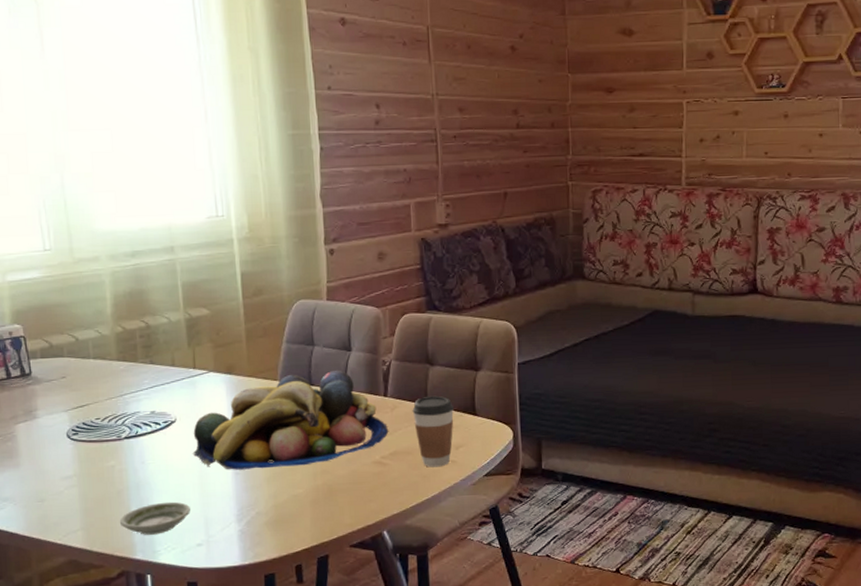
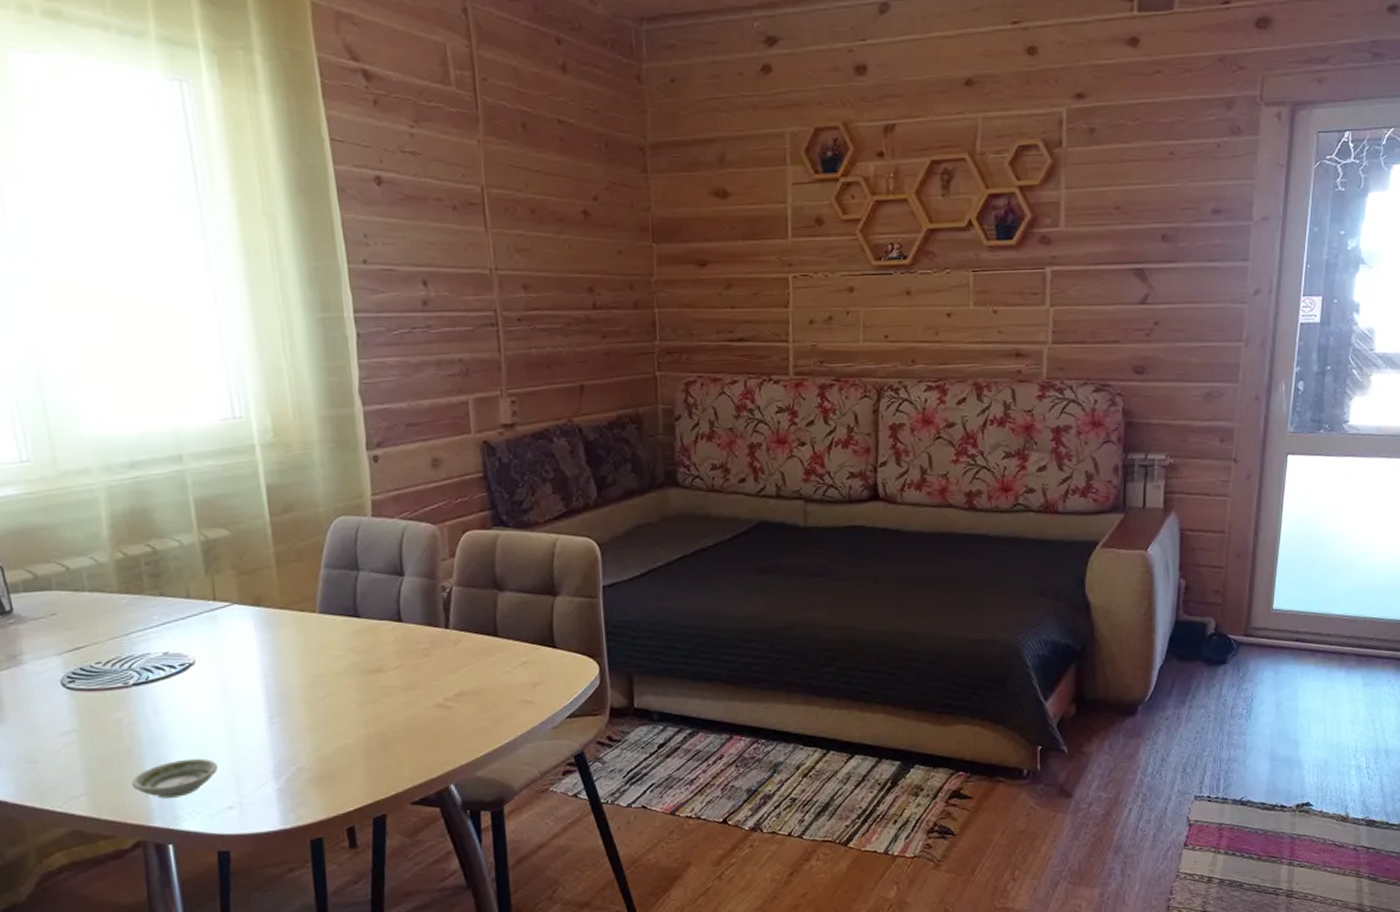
fruit bowl: present [193,369,388,470] -> none [216,598,451,719]
coffee cup: present [412,395,455,468] -> none [479,626,530,710]

